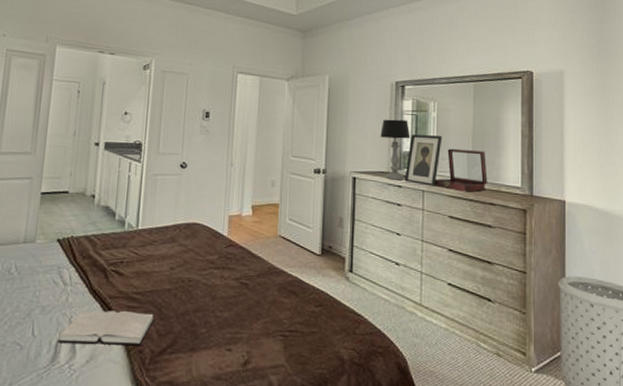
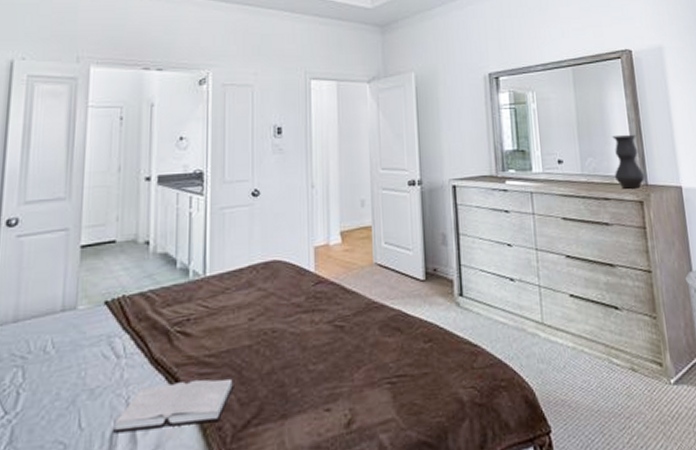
table lamp: present [380,119,411,181] -> none [478,115,511,184]
picture frame: present [404,134,442,188] -> none [509,129,546,187]
jewelry box: present [434,148,488,192] -> none [542,140,599,189]
vase: none [502,148,531,198] -> present [612,134,645,189]

